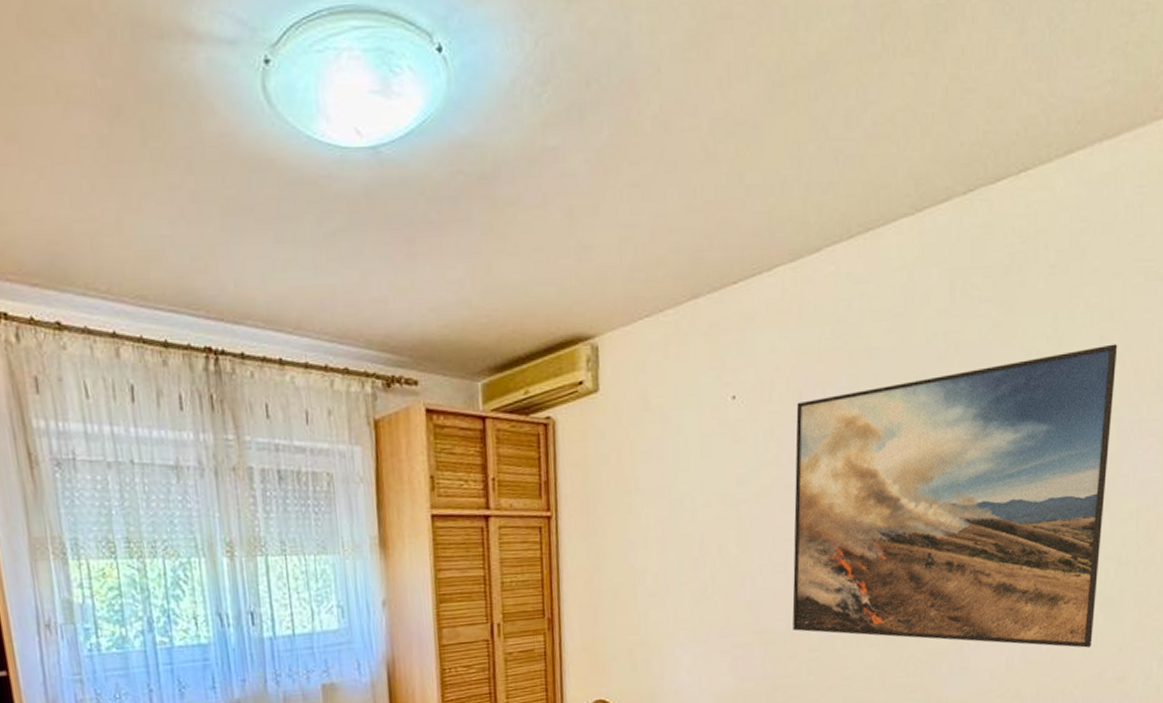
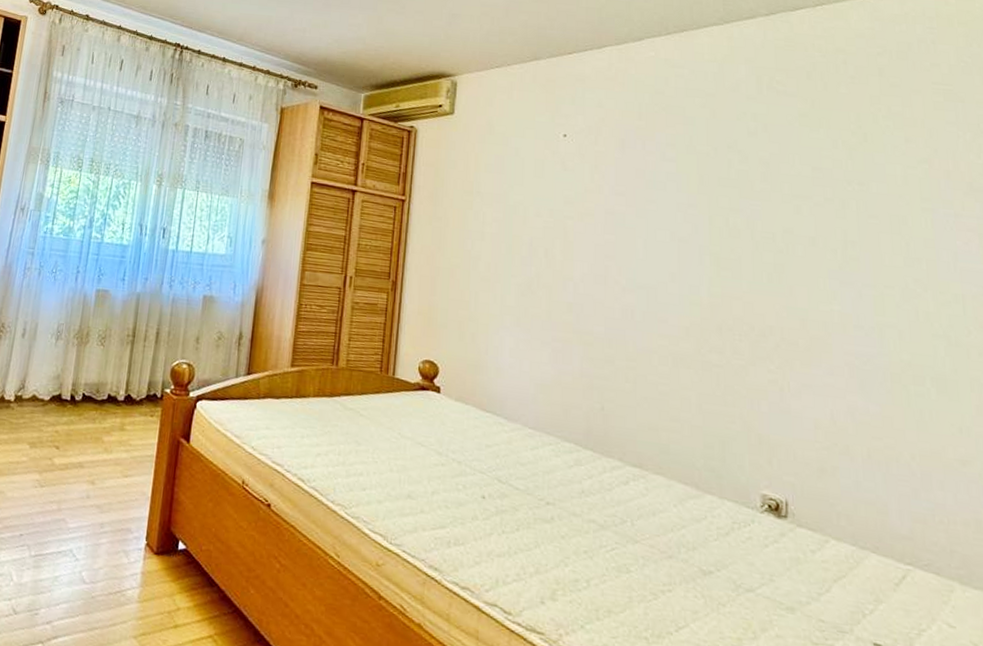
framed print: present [792,344,1118,648] -> none [611,146,927,421]

